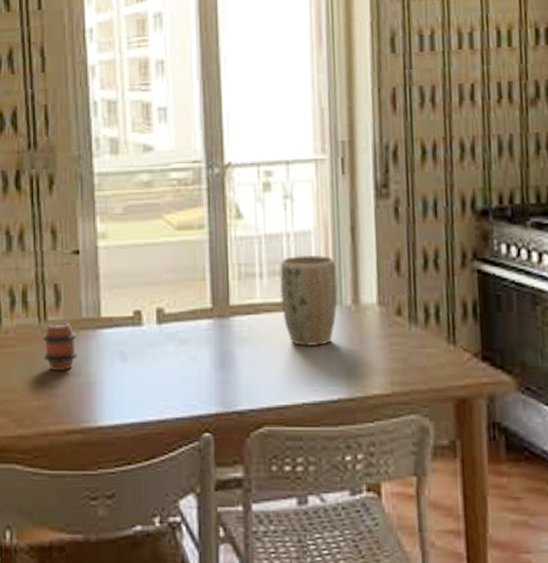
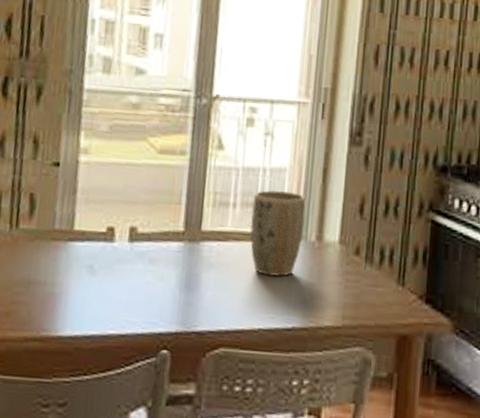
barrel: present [42,322,78,372] -> none [11,230,47,279]

